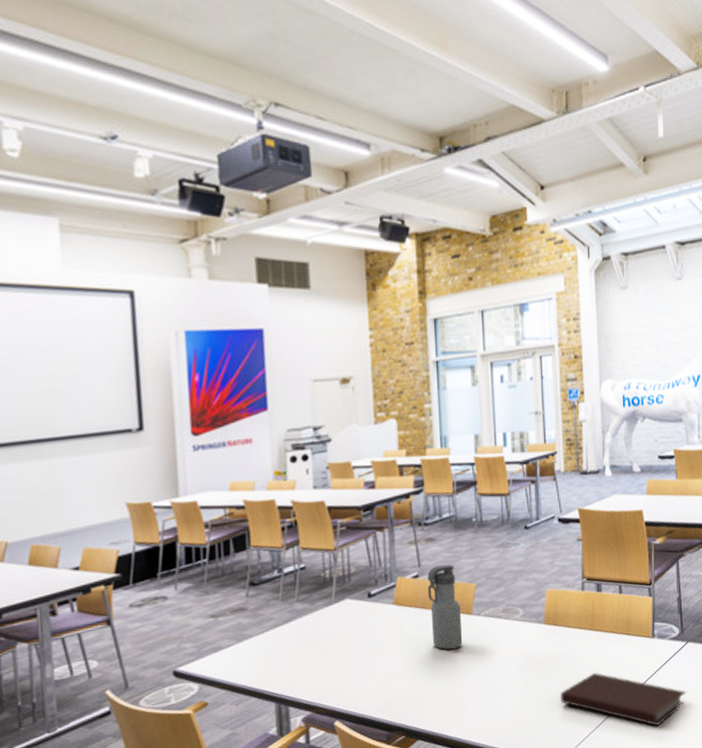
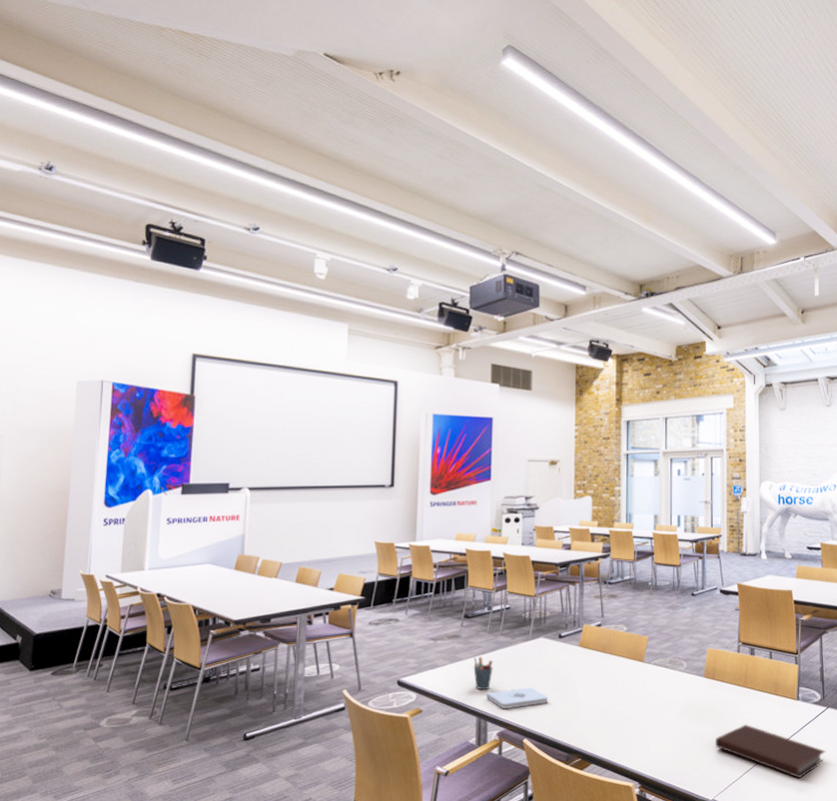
pen holder: none [265,630,291,671] -> present [473,657,493,690]
notepad: none [285,660,360,689] -> present [486,687,548,709]
water bottle: present [427,564,463,650] -> none [608,618,635,690]

